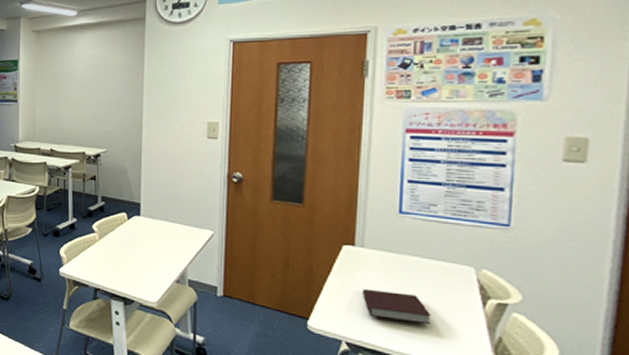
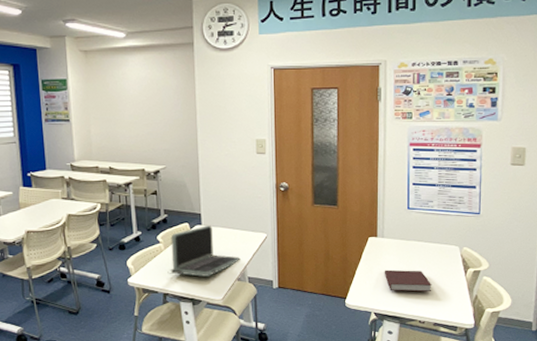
laptop: none [100,217,181,274] -> present [167,225,241,277]

